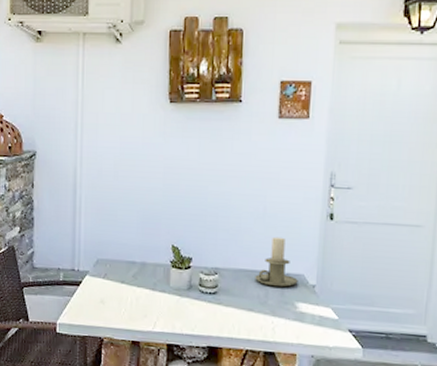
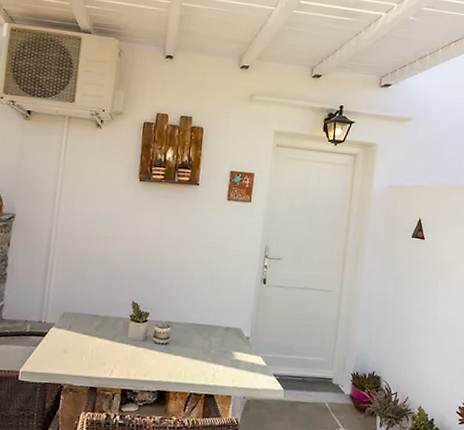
candle holder: present [255,236,298,288] -> none [201,296,236,339]

